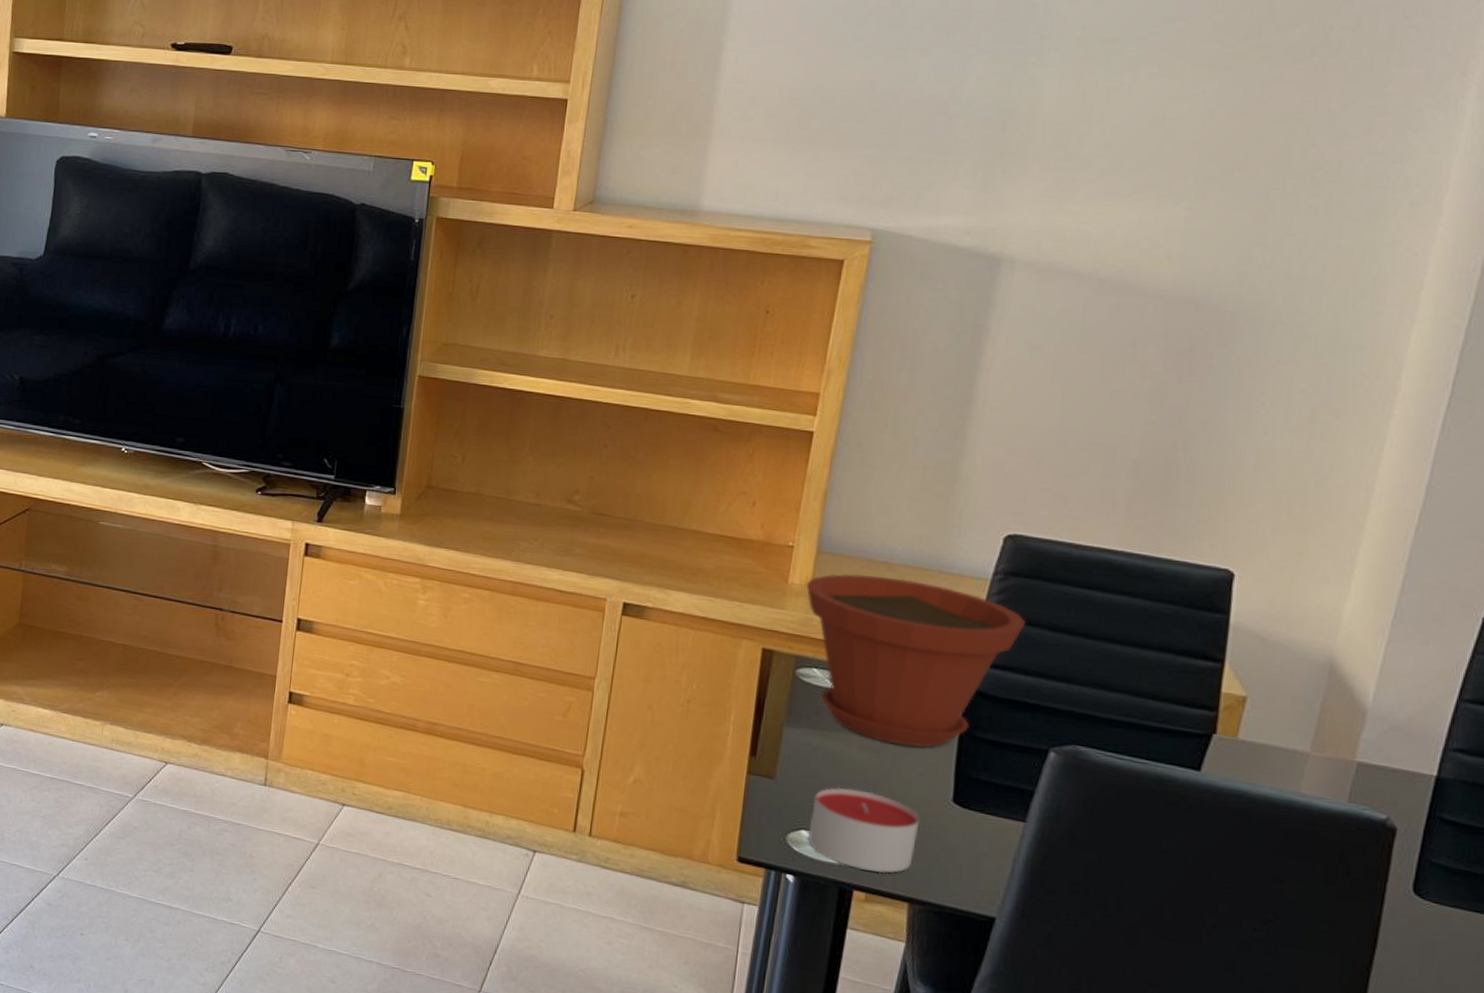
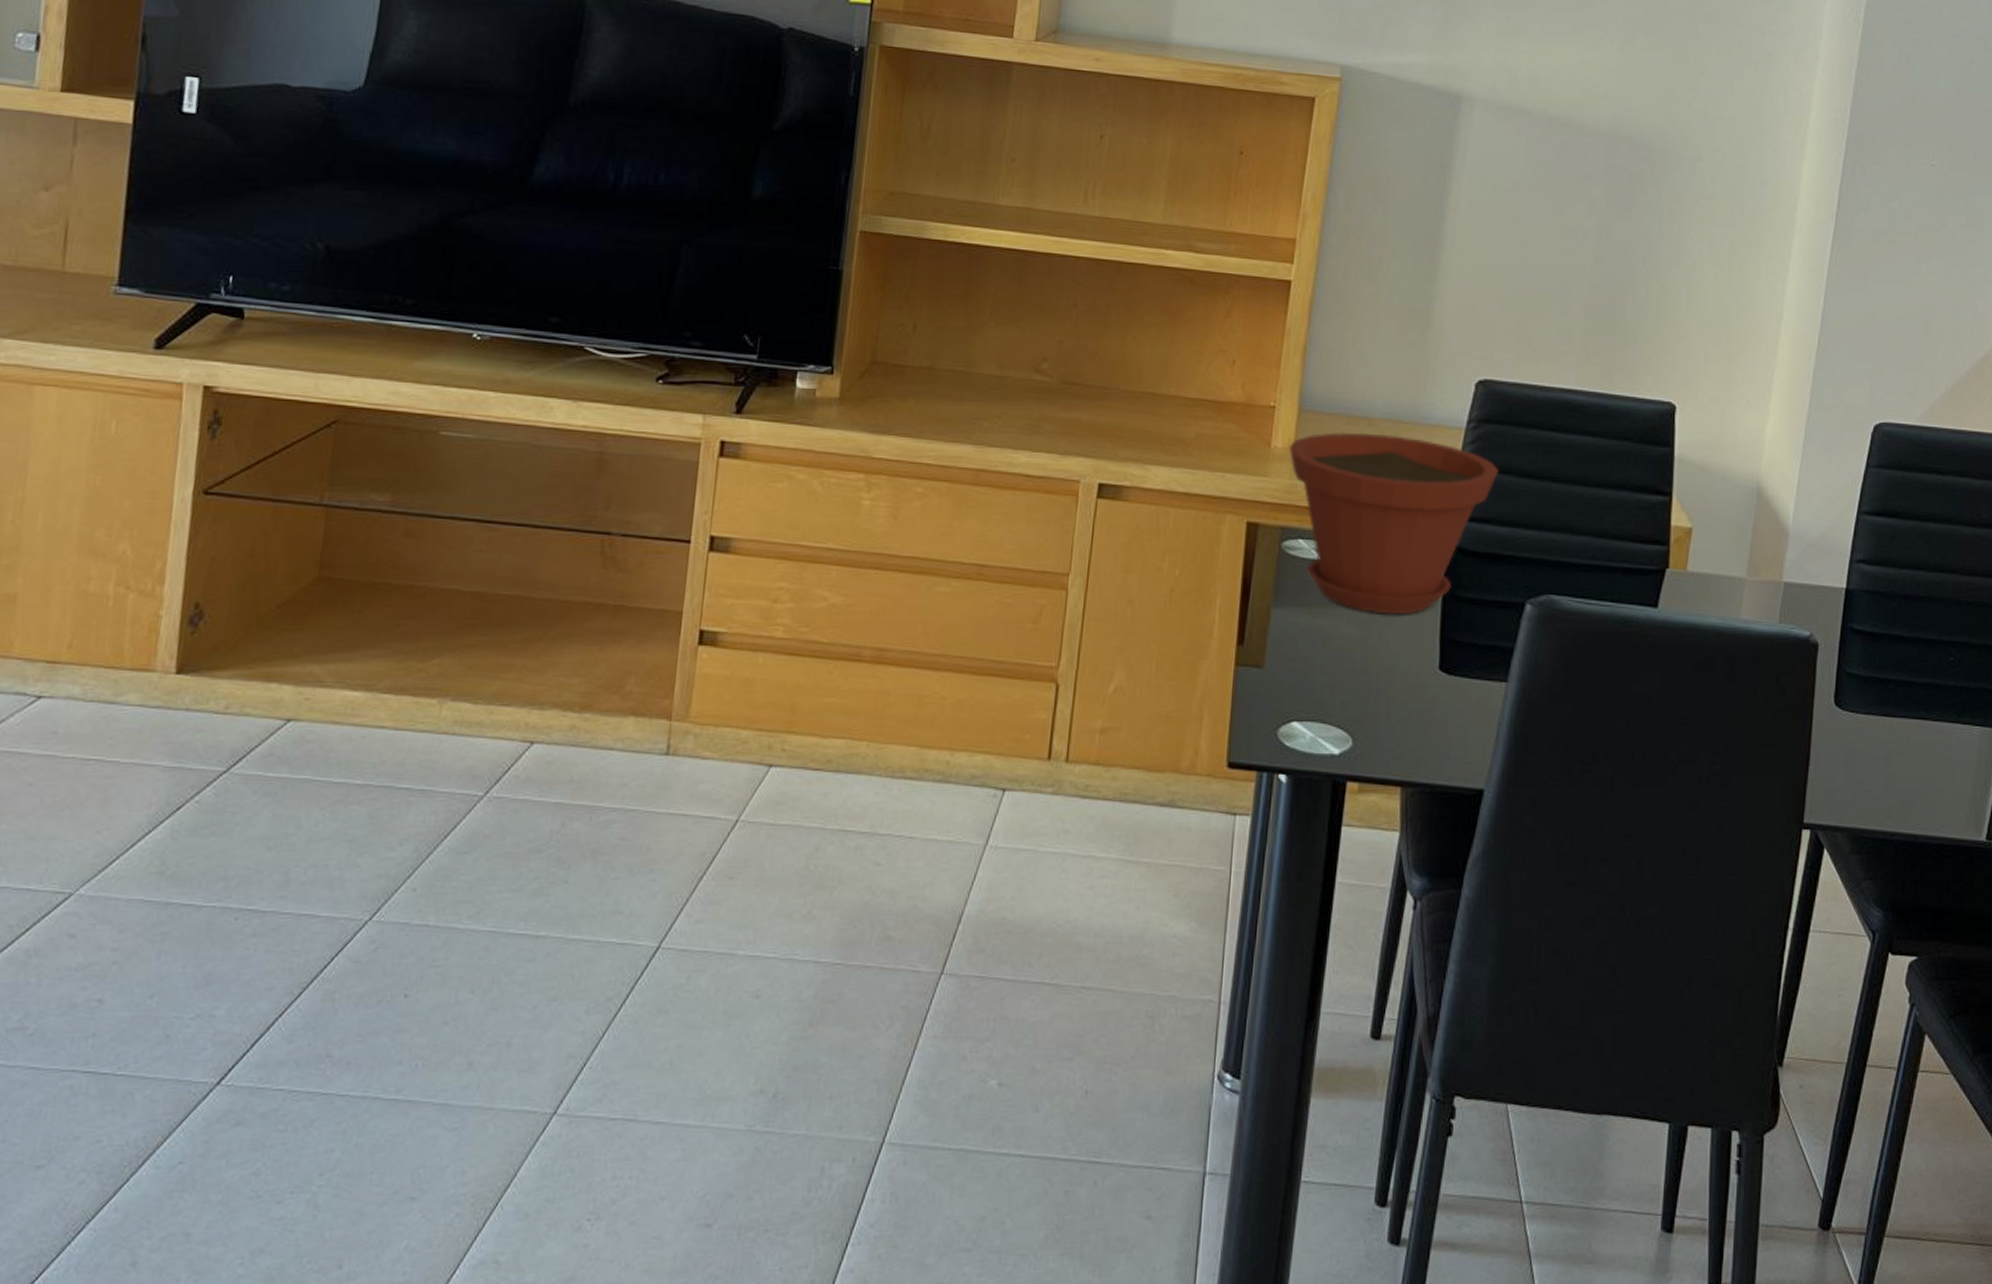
candle: present [807,787,920,874] -> none [1299,668,1409,759]

